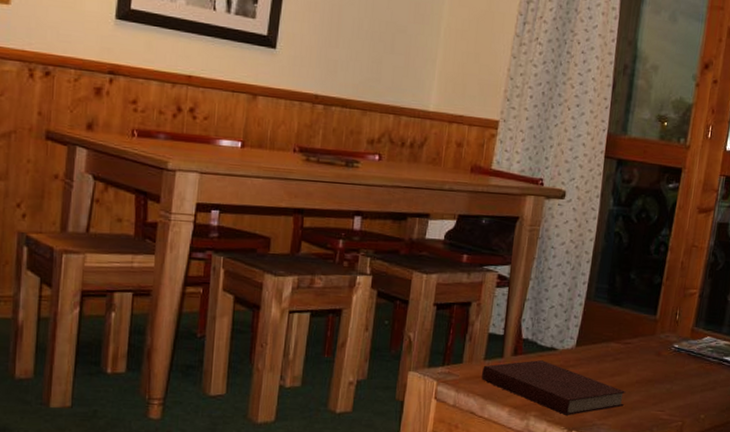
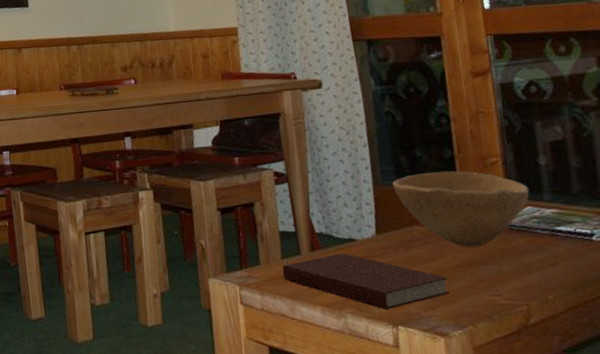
bowl: none [602,295,714,368] -> present [392,171,530,248]

